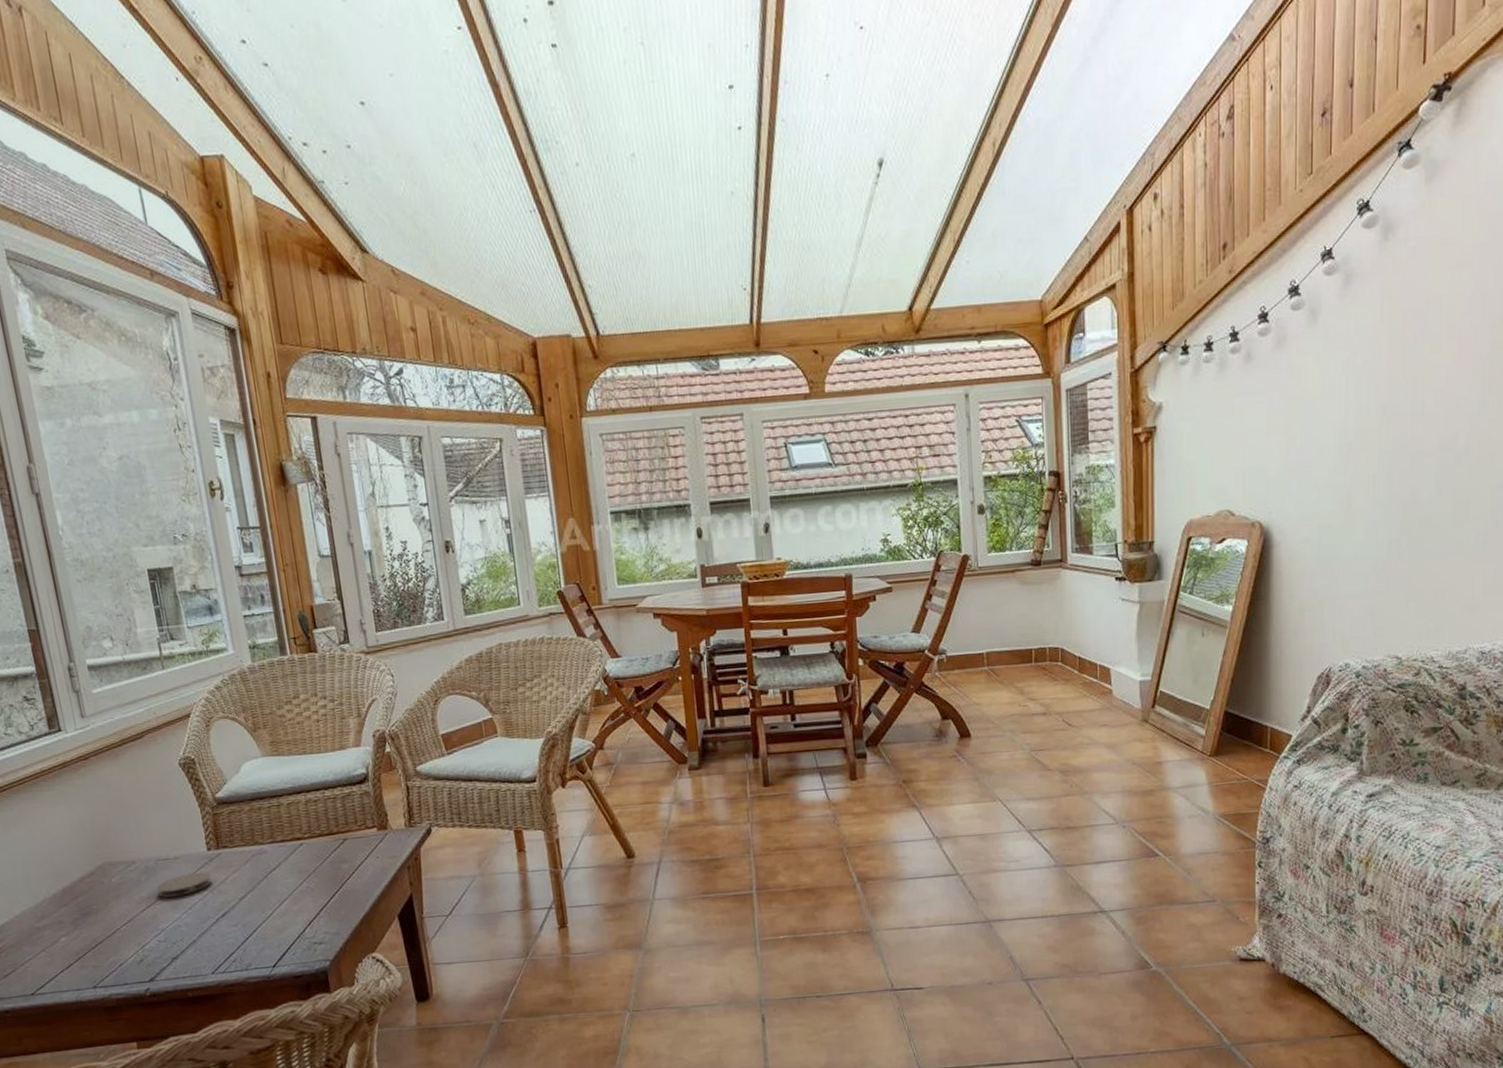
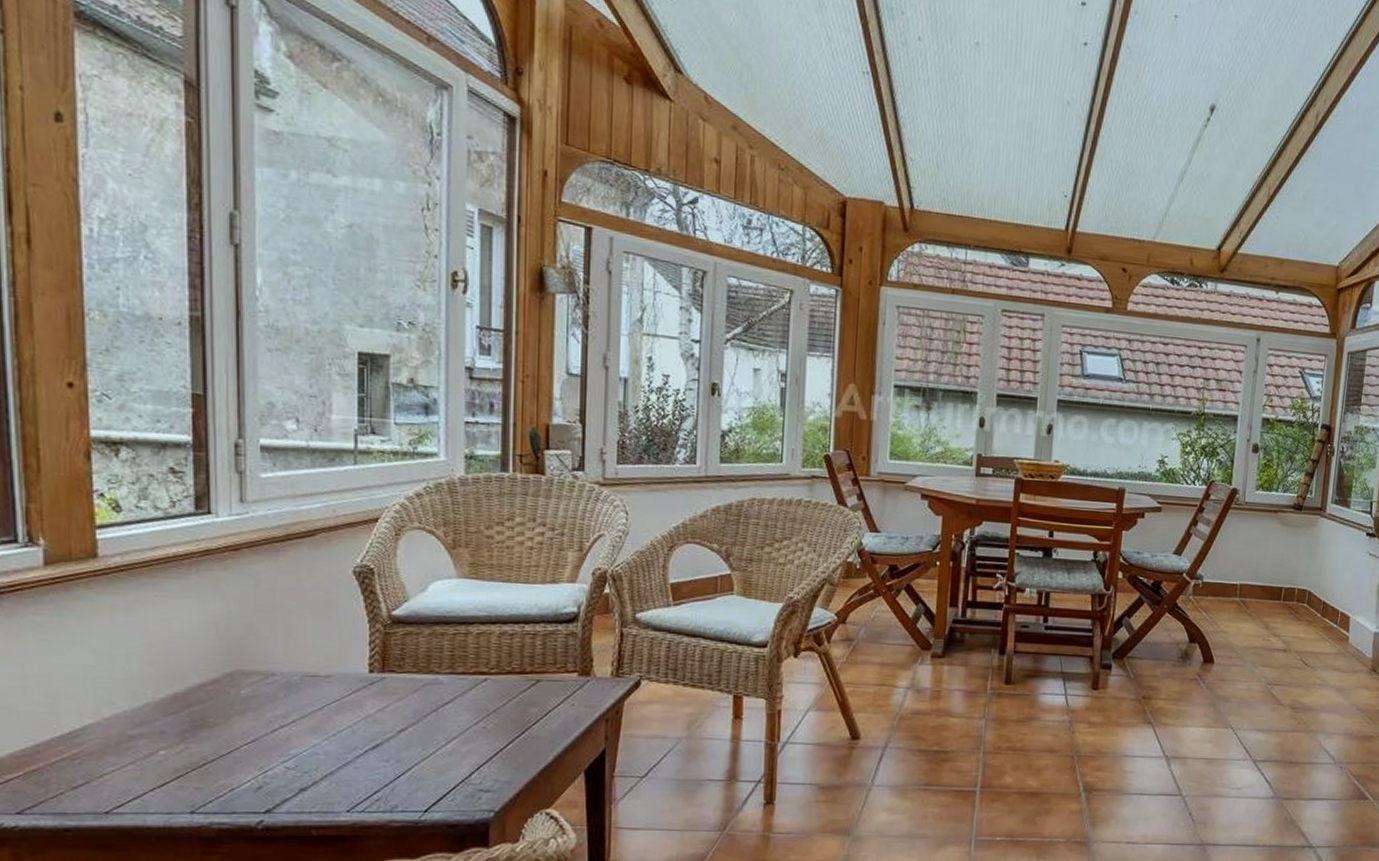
coaster: present [156,872,212,898] -> none [295,695,367,720]

